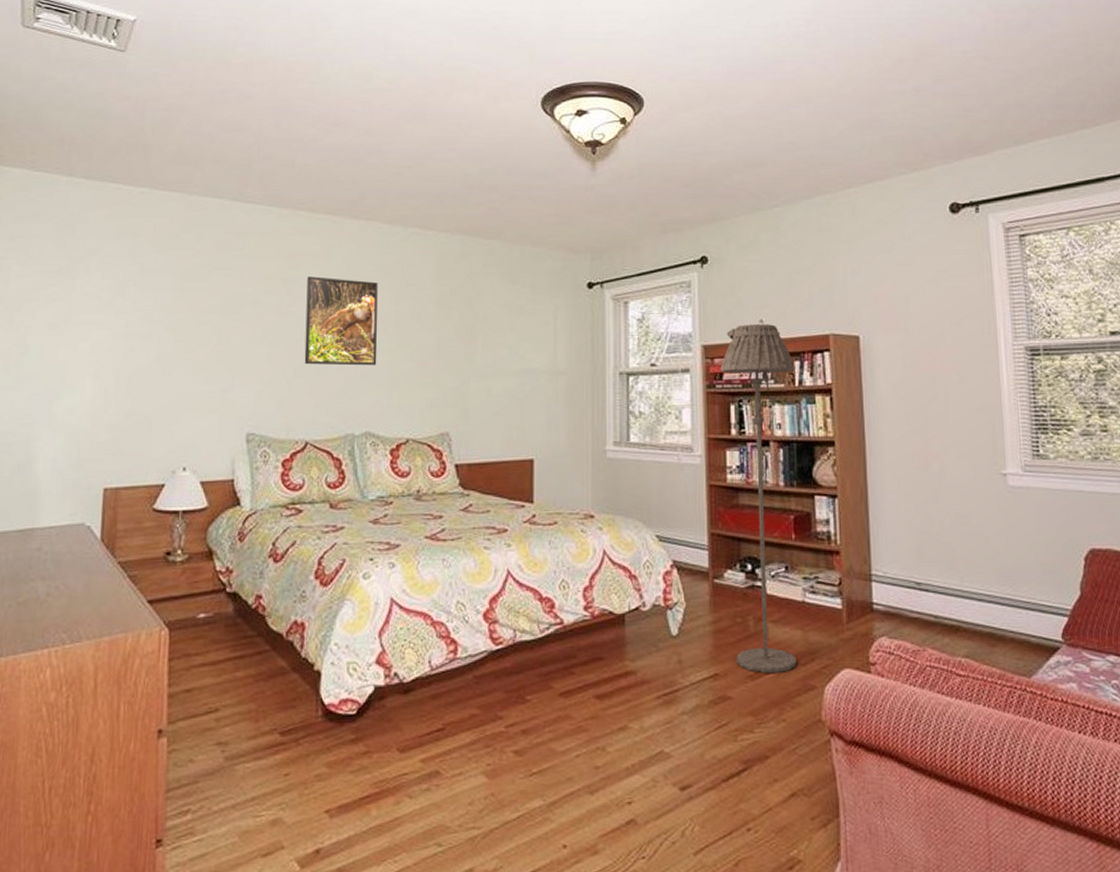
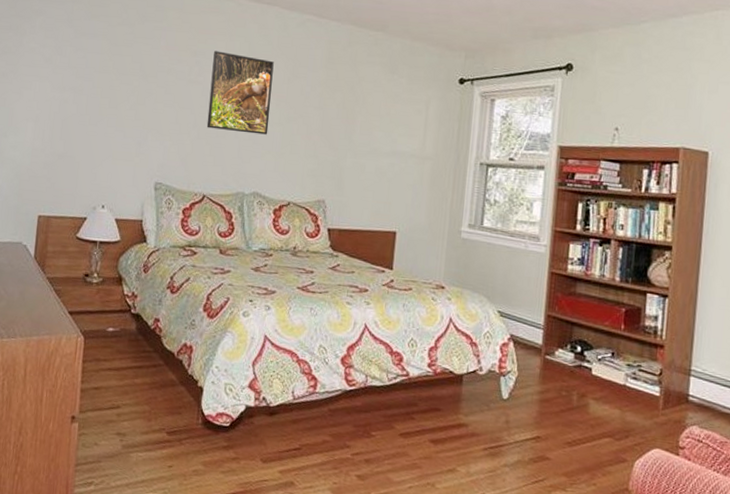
floor lamp: present [720,324,797,673] -> none [557,130,644,444]

